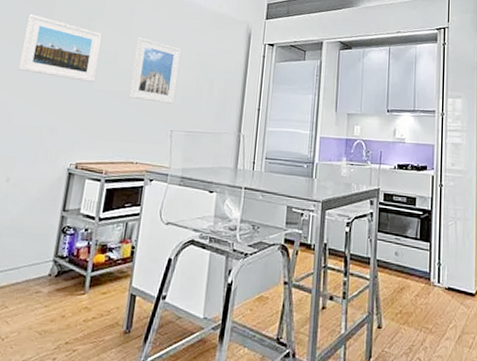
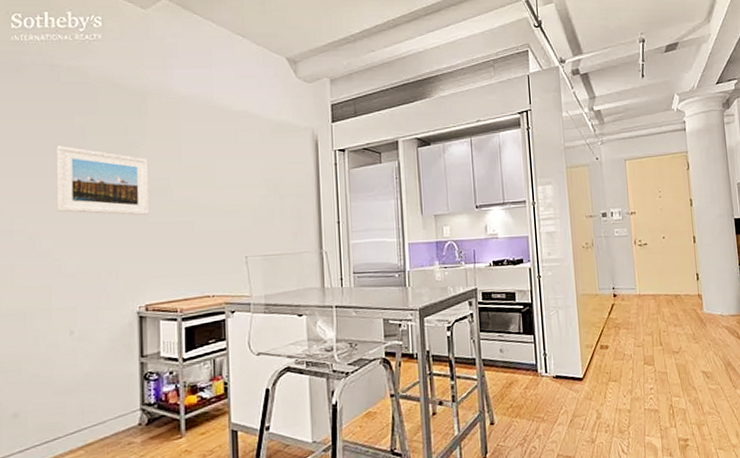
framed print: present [128,36,182,105] -> none [189,157,245,229]

